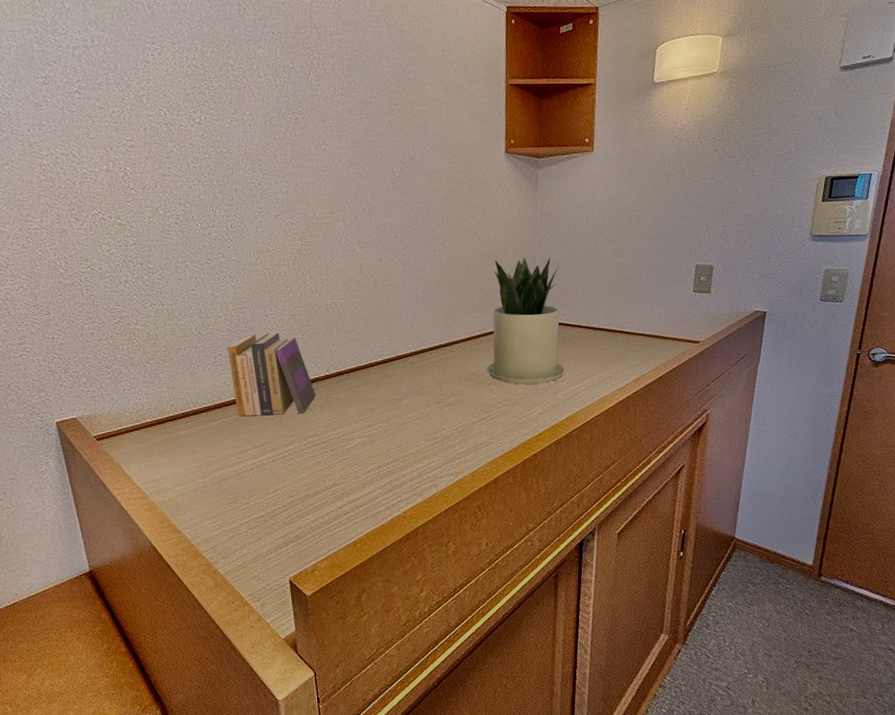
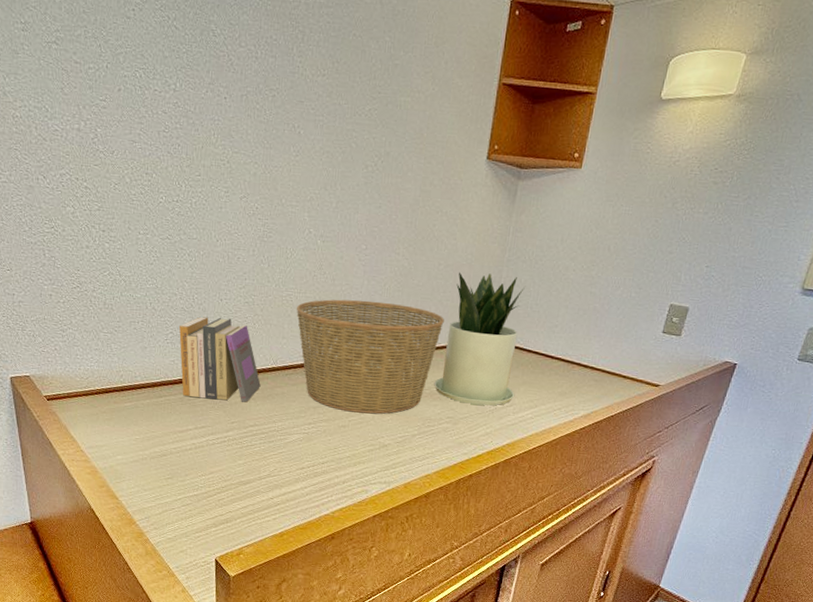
basket: none [342,297,488,409] -> present [296,299,444,414]

